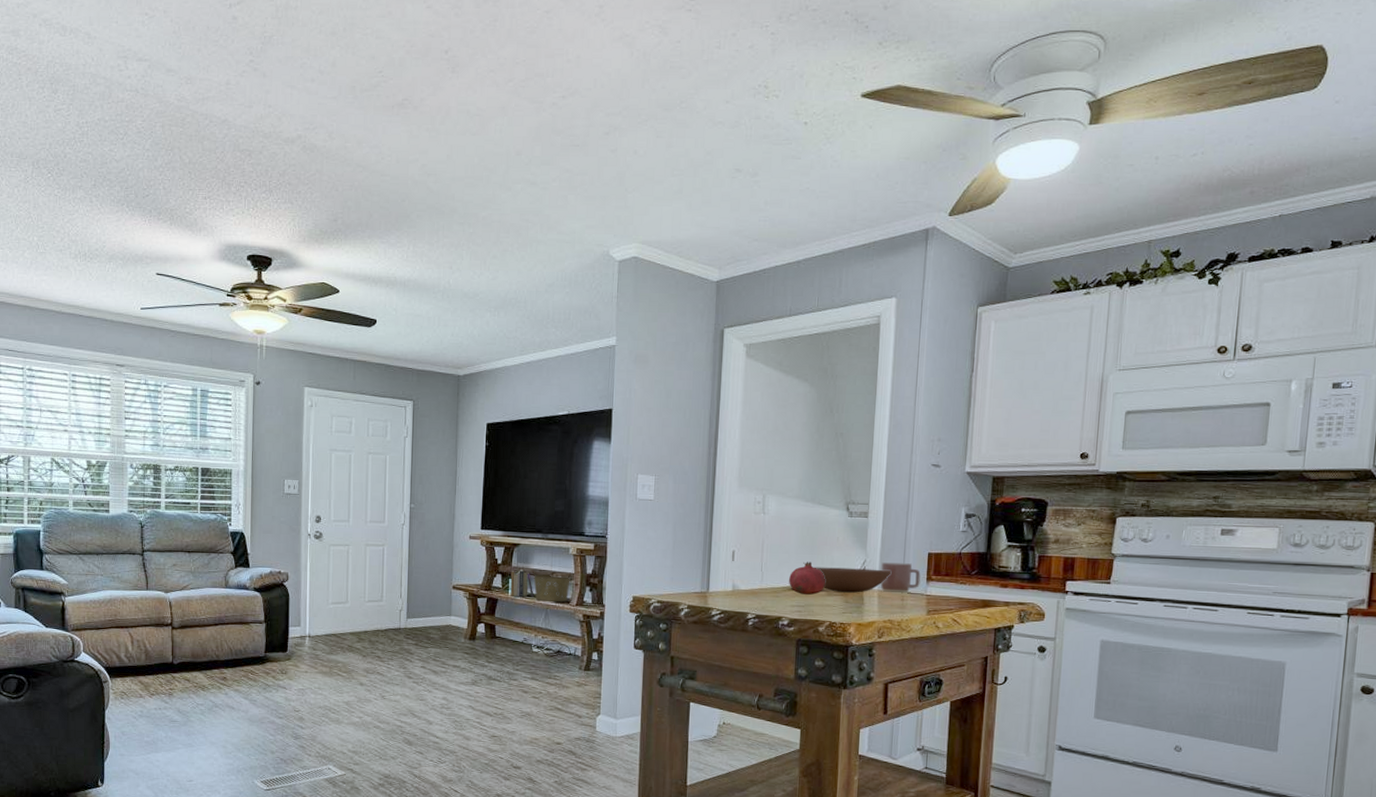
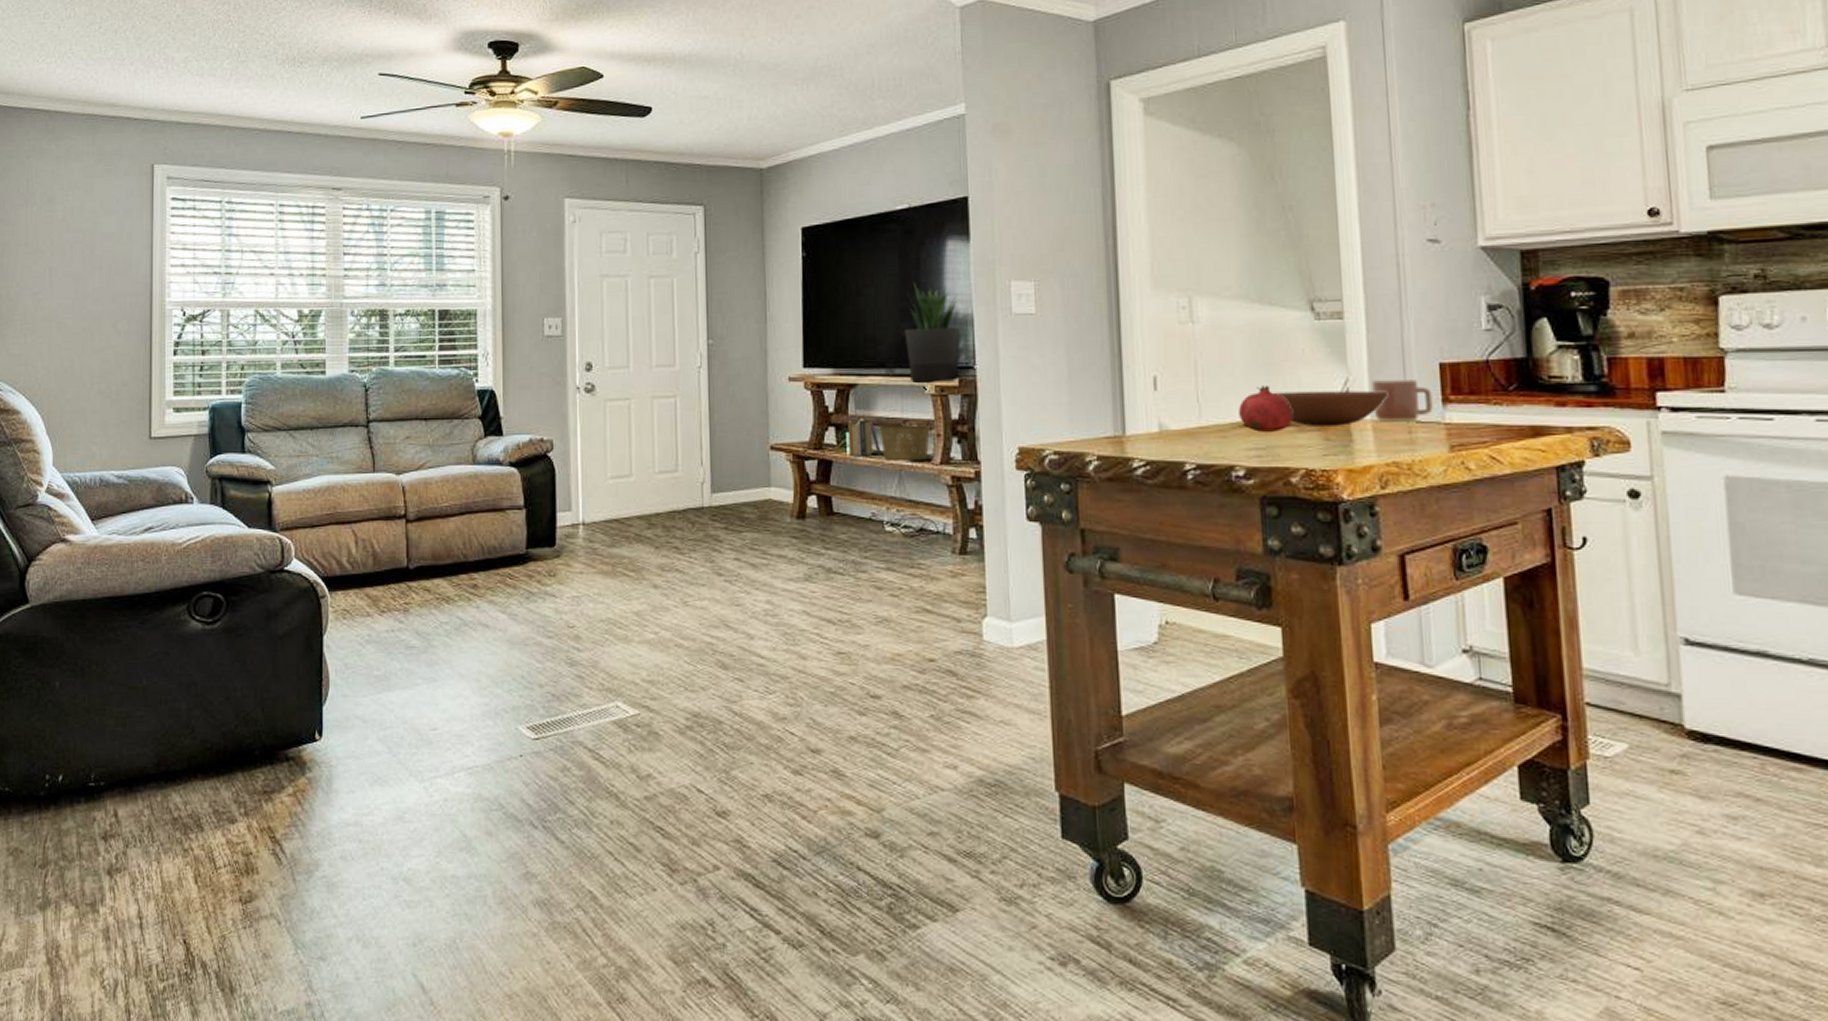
planter: none [557,470,598,546] -> present [904,281,960,383]

